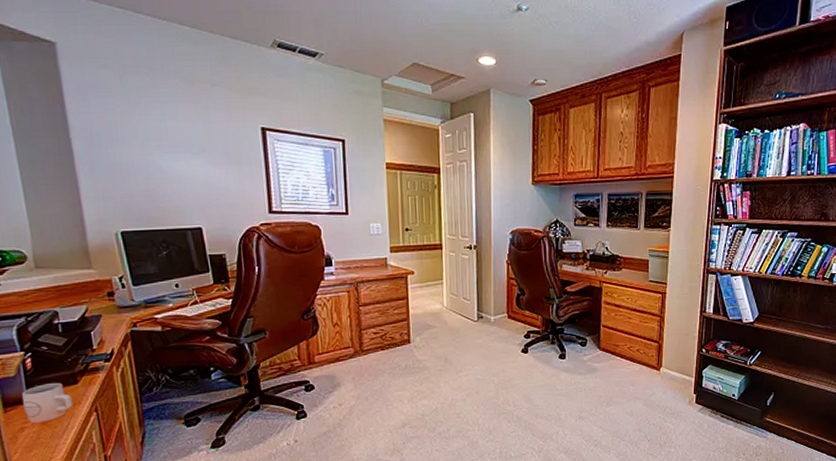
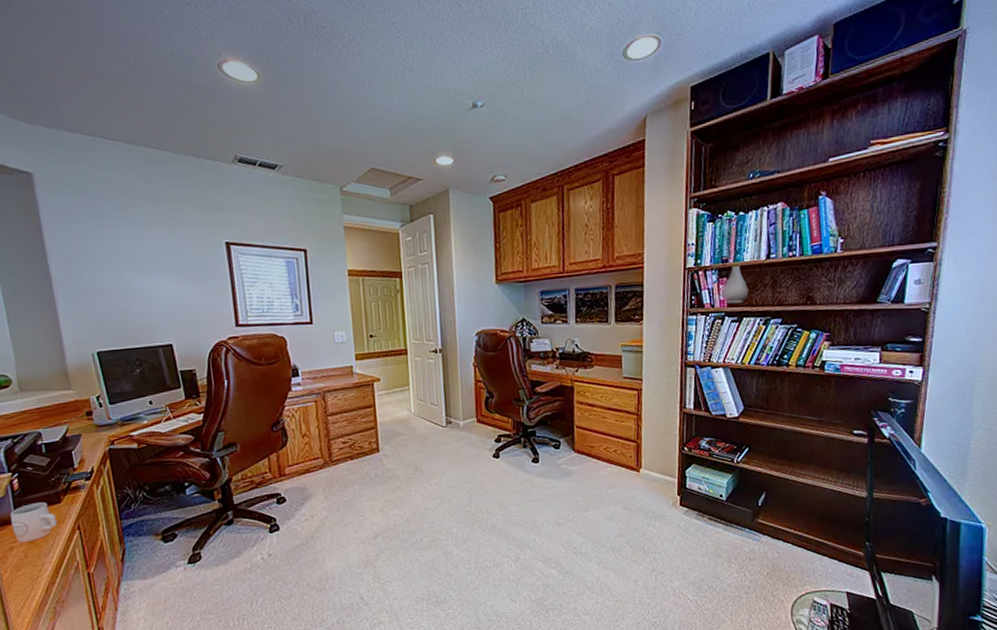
vase: none [744,178,769,216] -> present [721,263,749,304]

